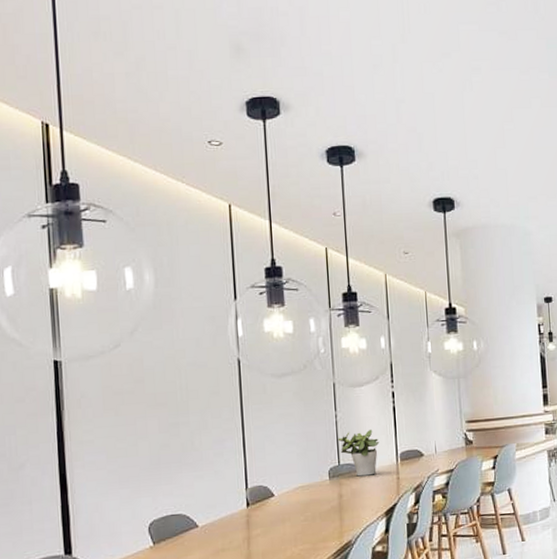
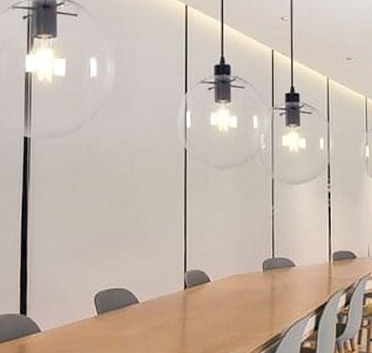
potted plant: present [338,430,380,477] -> none [273,227,314,272]

